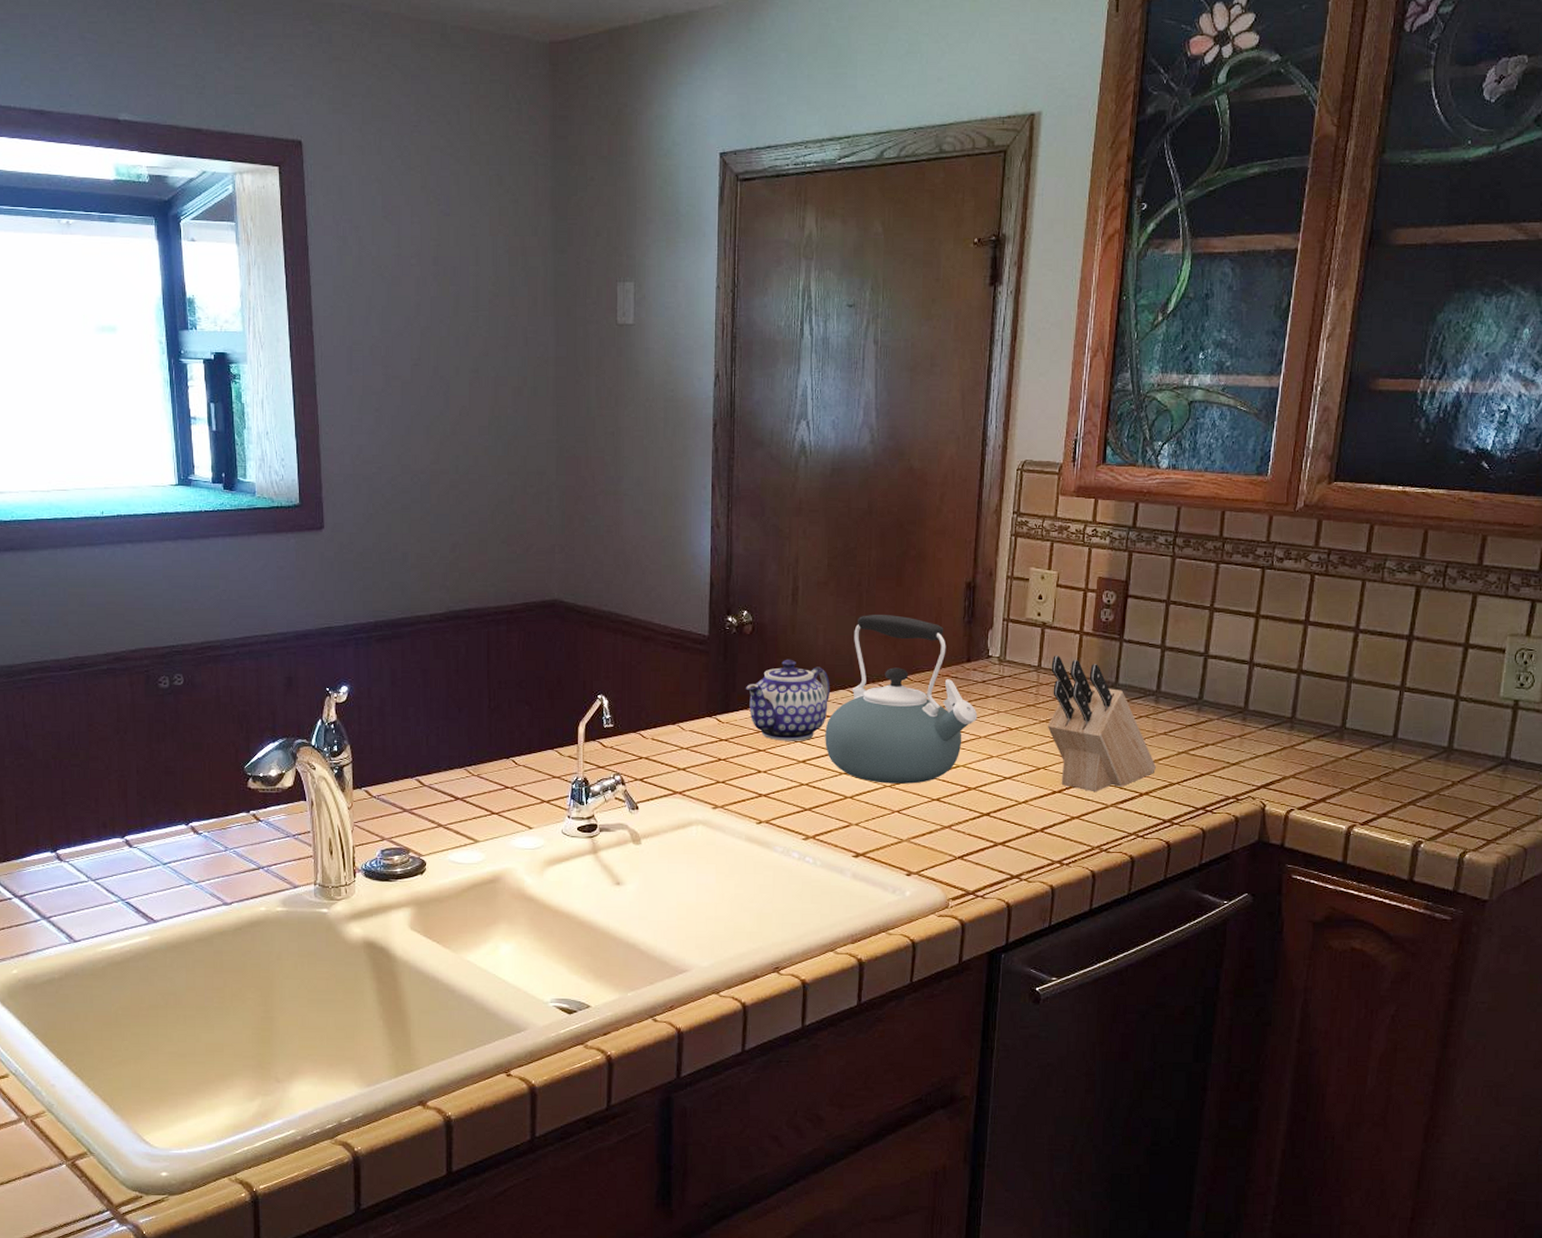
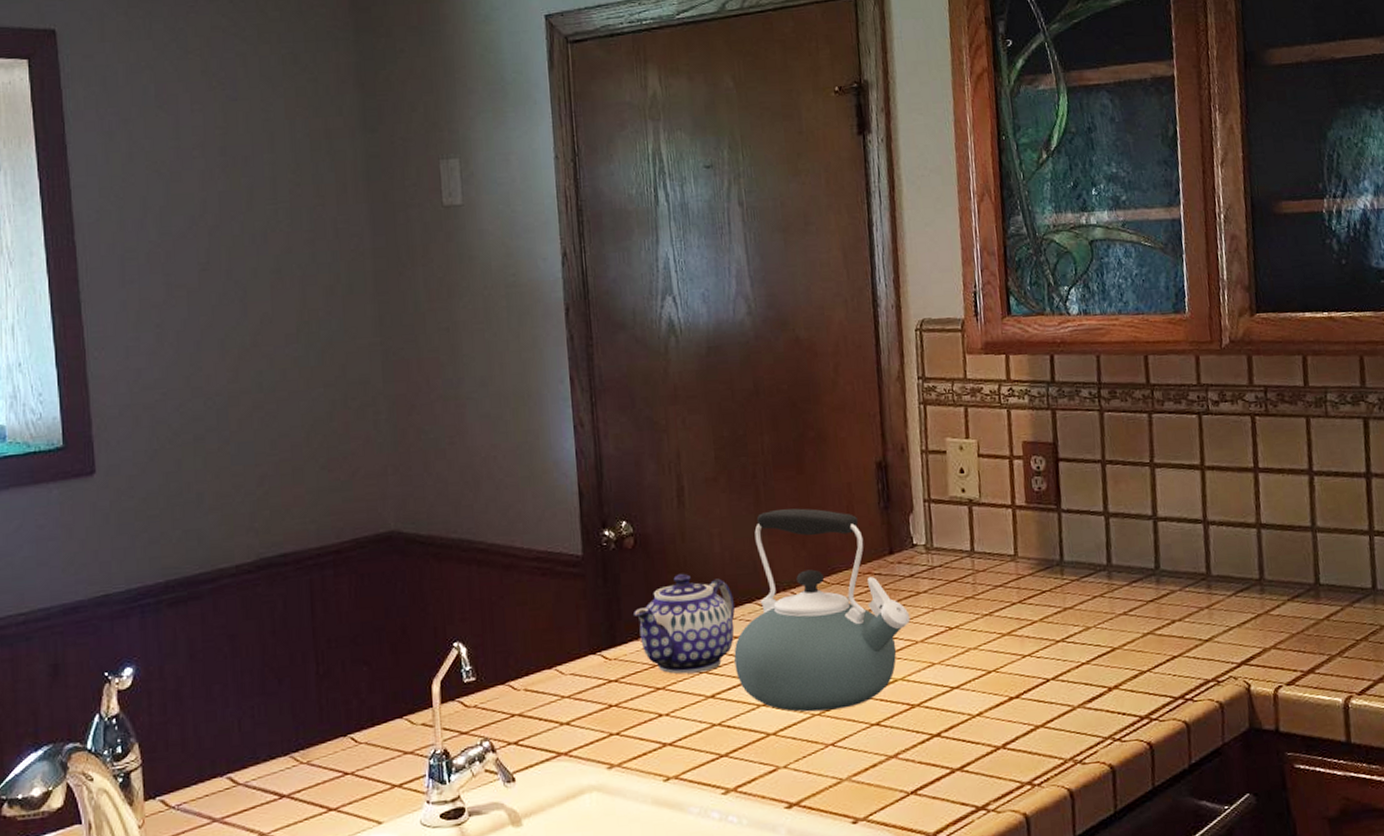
knife block: present [1047,655,1157,793] -> none [985,535,1123,693]

